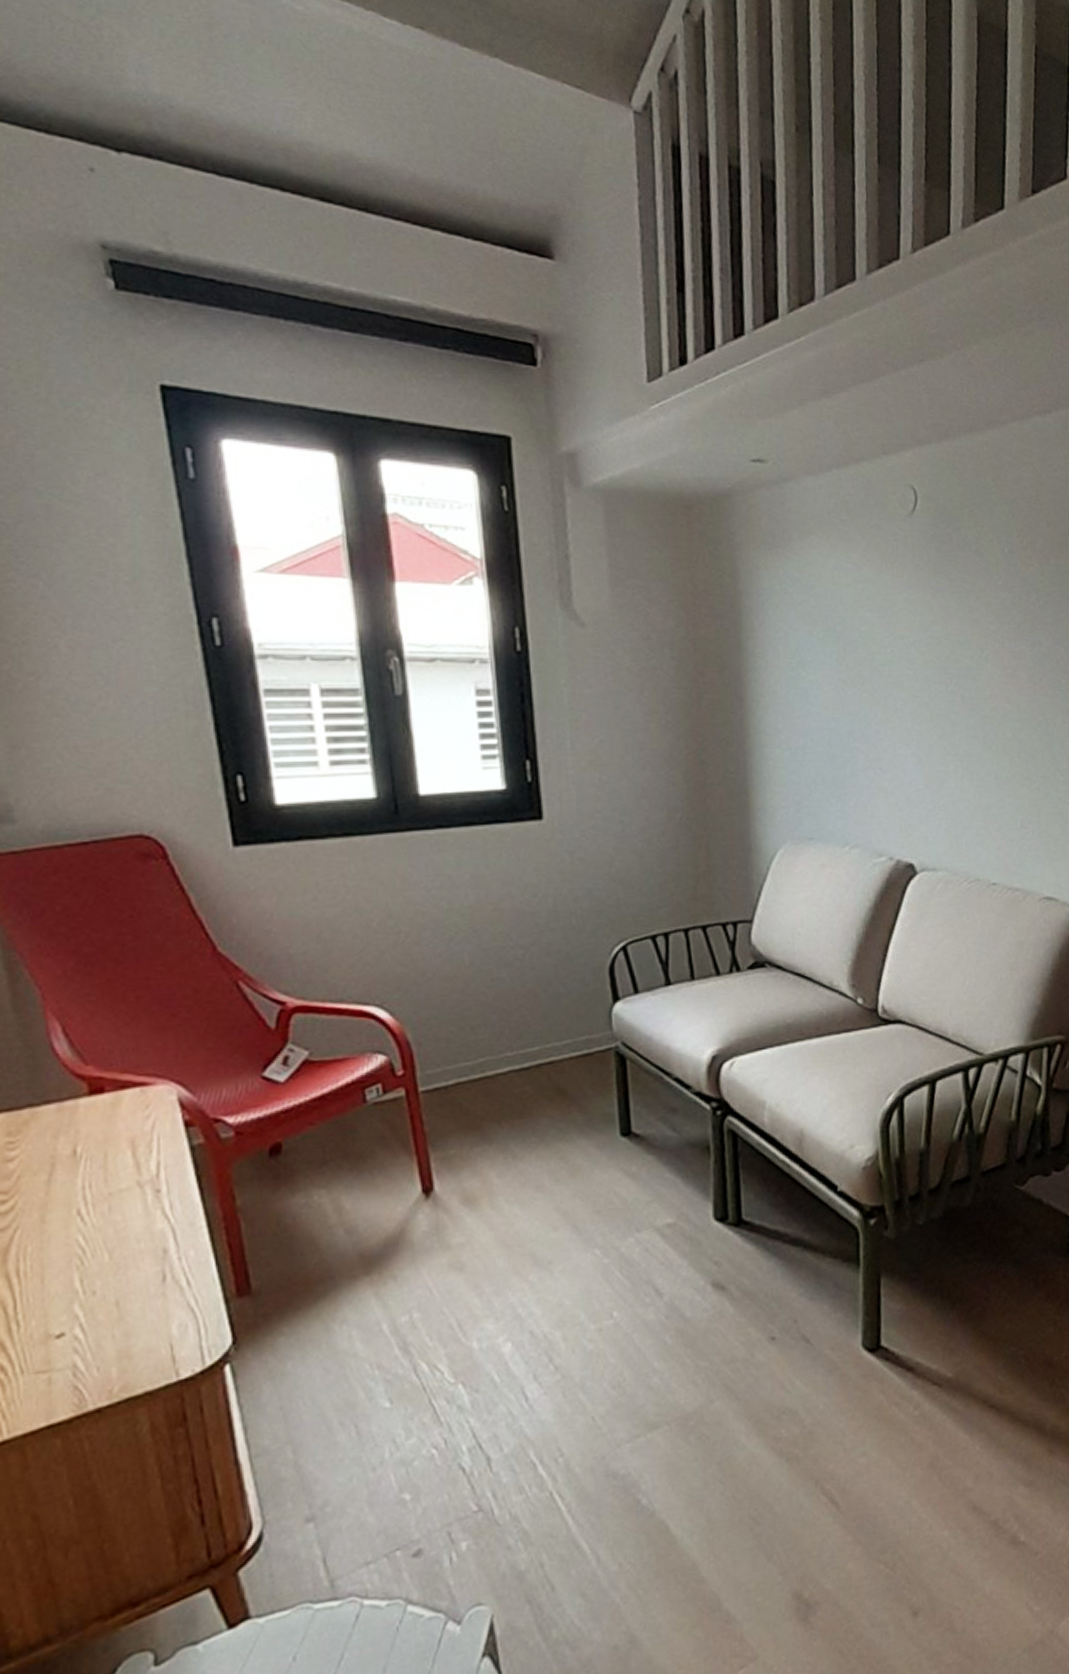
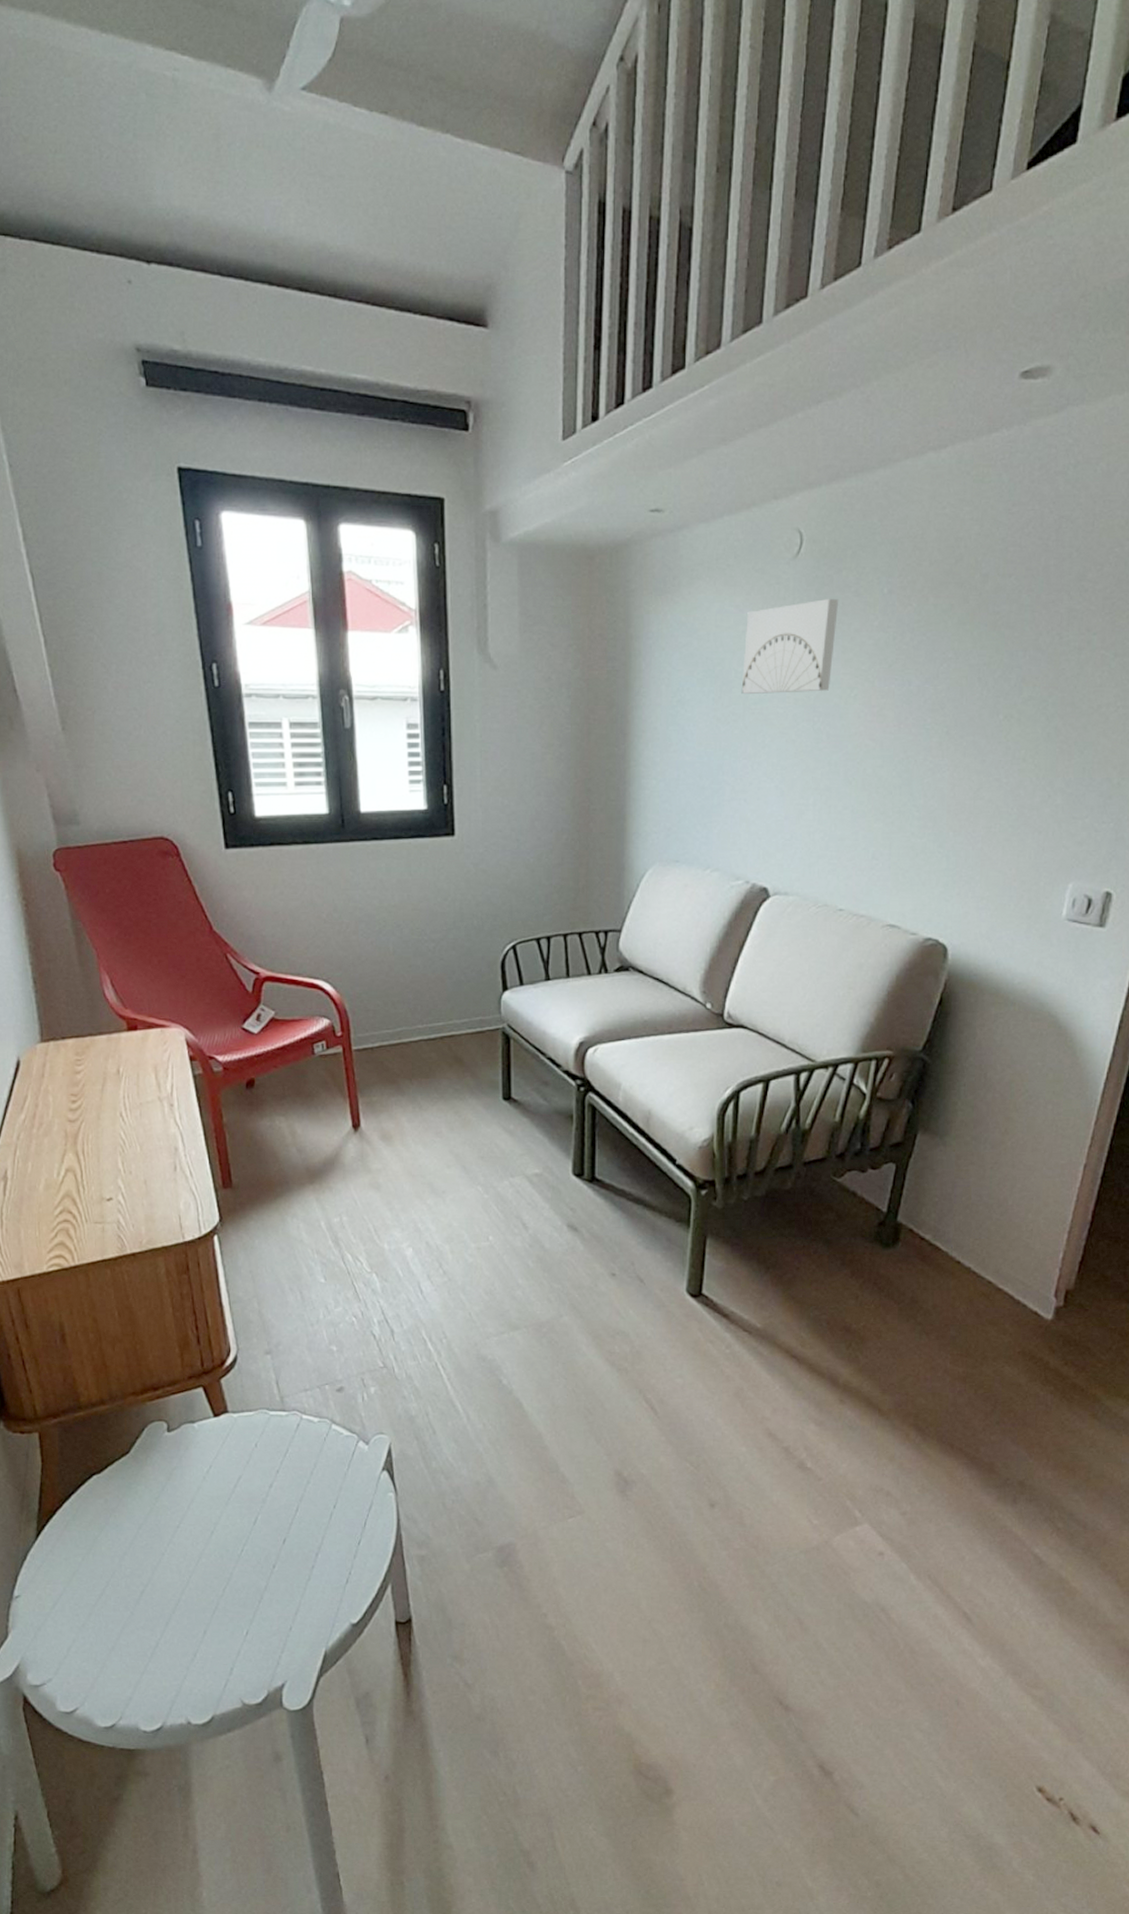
wall art: none [865,556,961,654] -> present [741,598,839,694]

